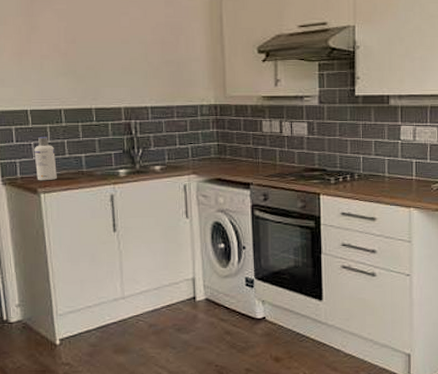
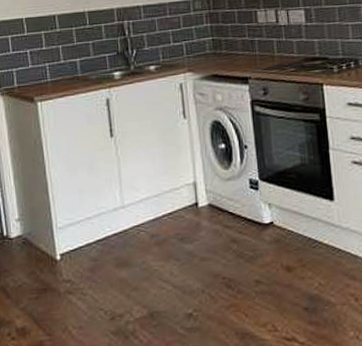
screw cap bottle: present [34,137,57,181] -> none [30,44,53,89]

